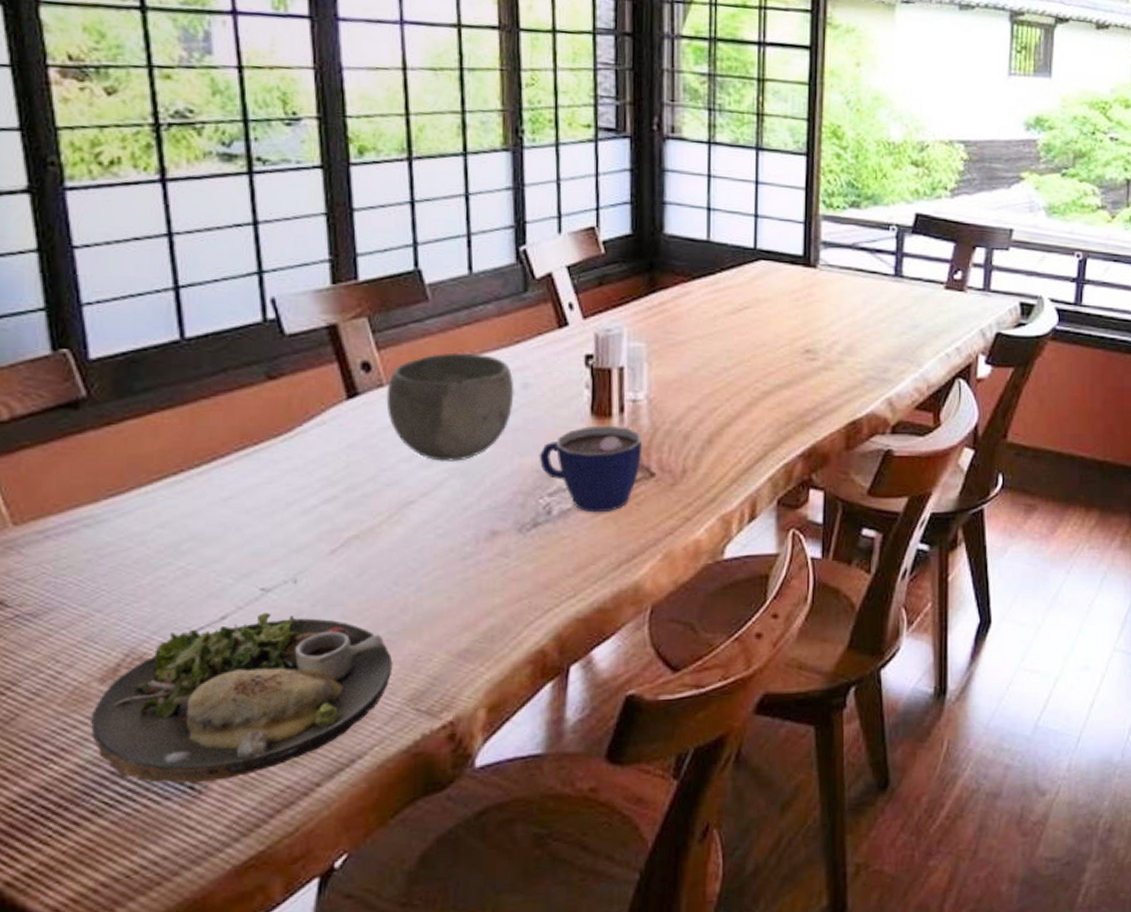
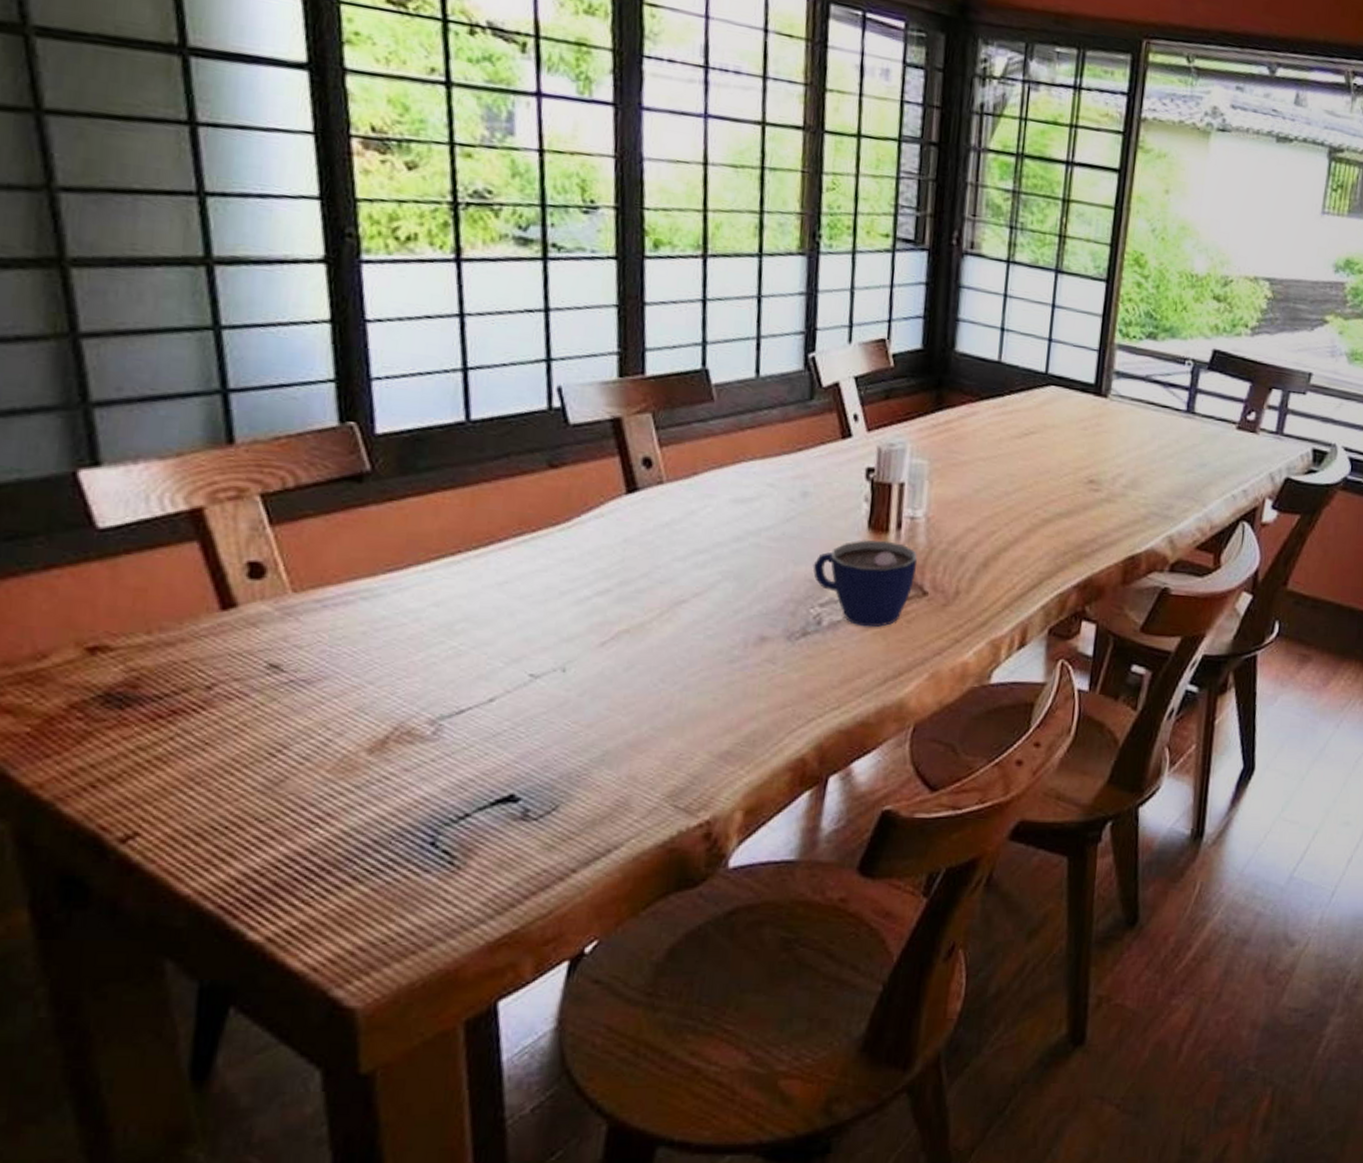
dinner plate: present [91,613,393,783] -> none [357,699,655,859]
bowl: present [386,352,514,461] -> none [665,454,794,565]

